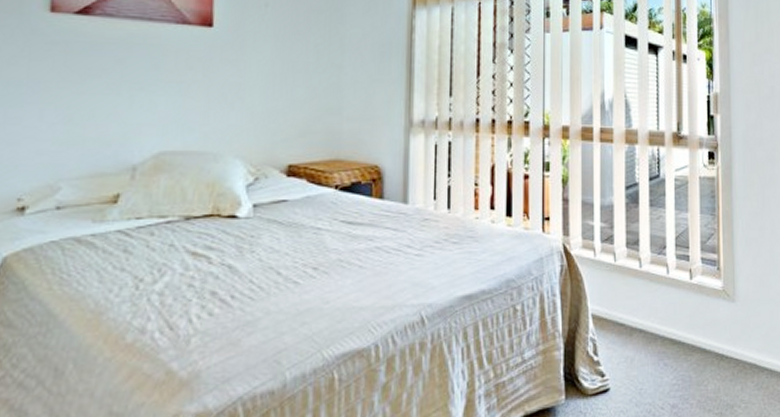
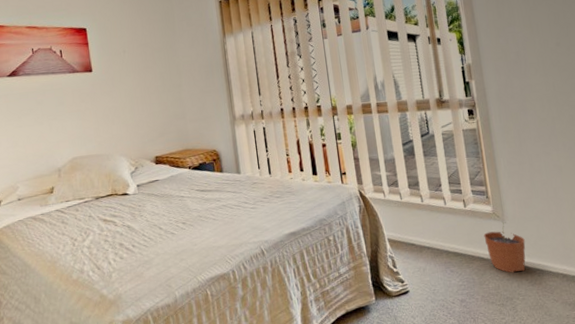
plant pot: none [709,302,756,372] -> present [484,221,526,273]

